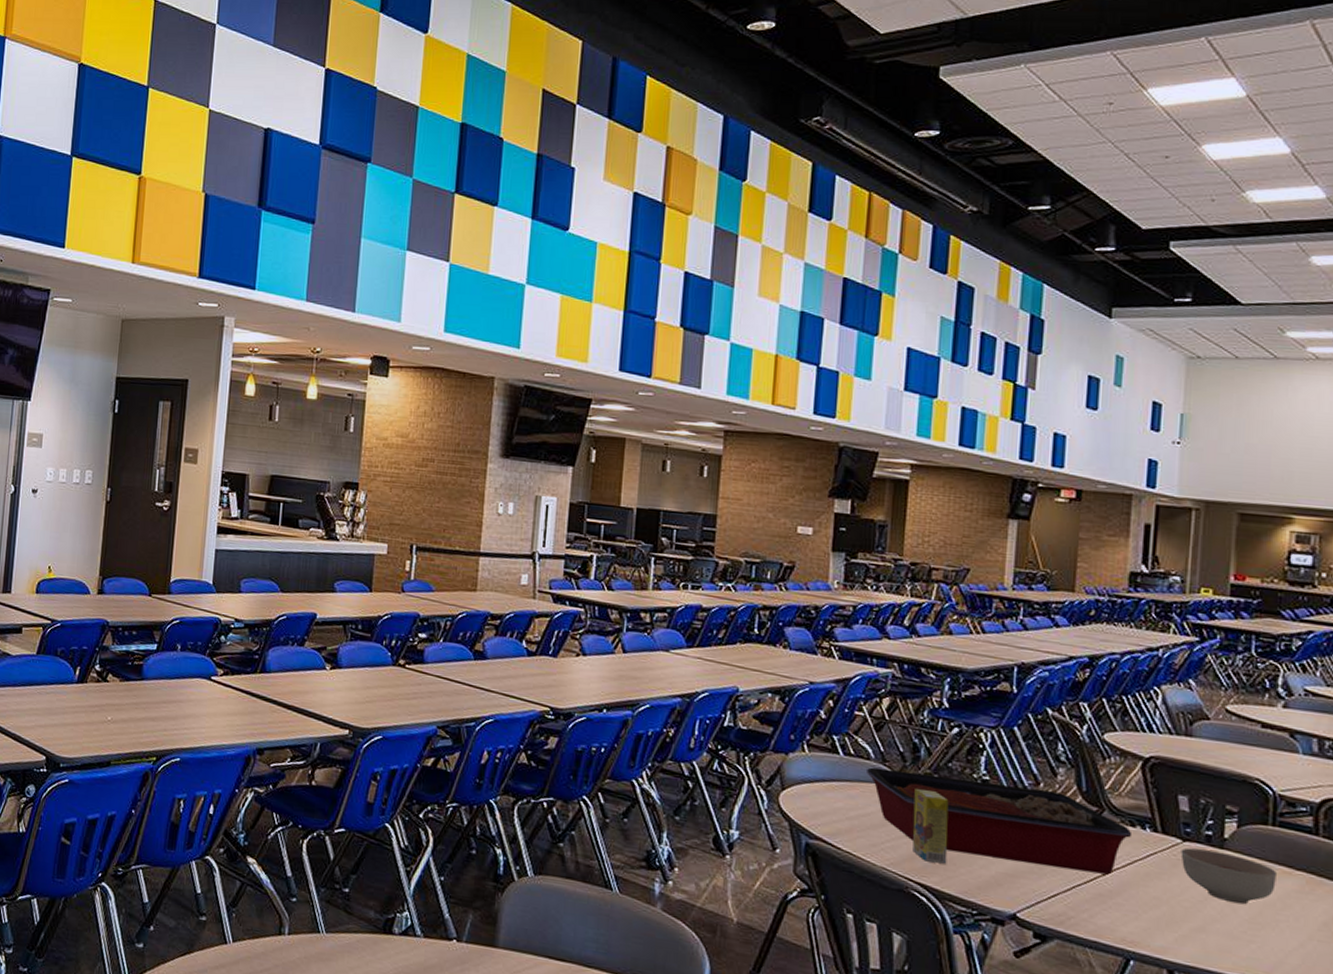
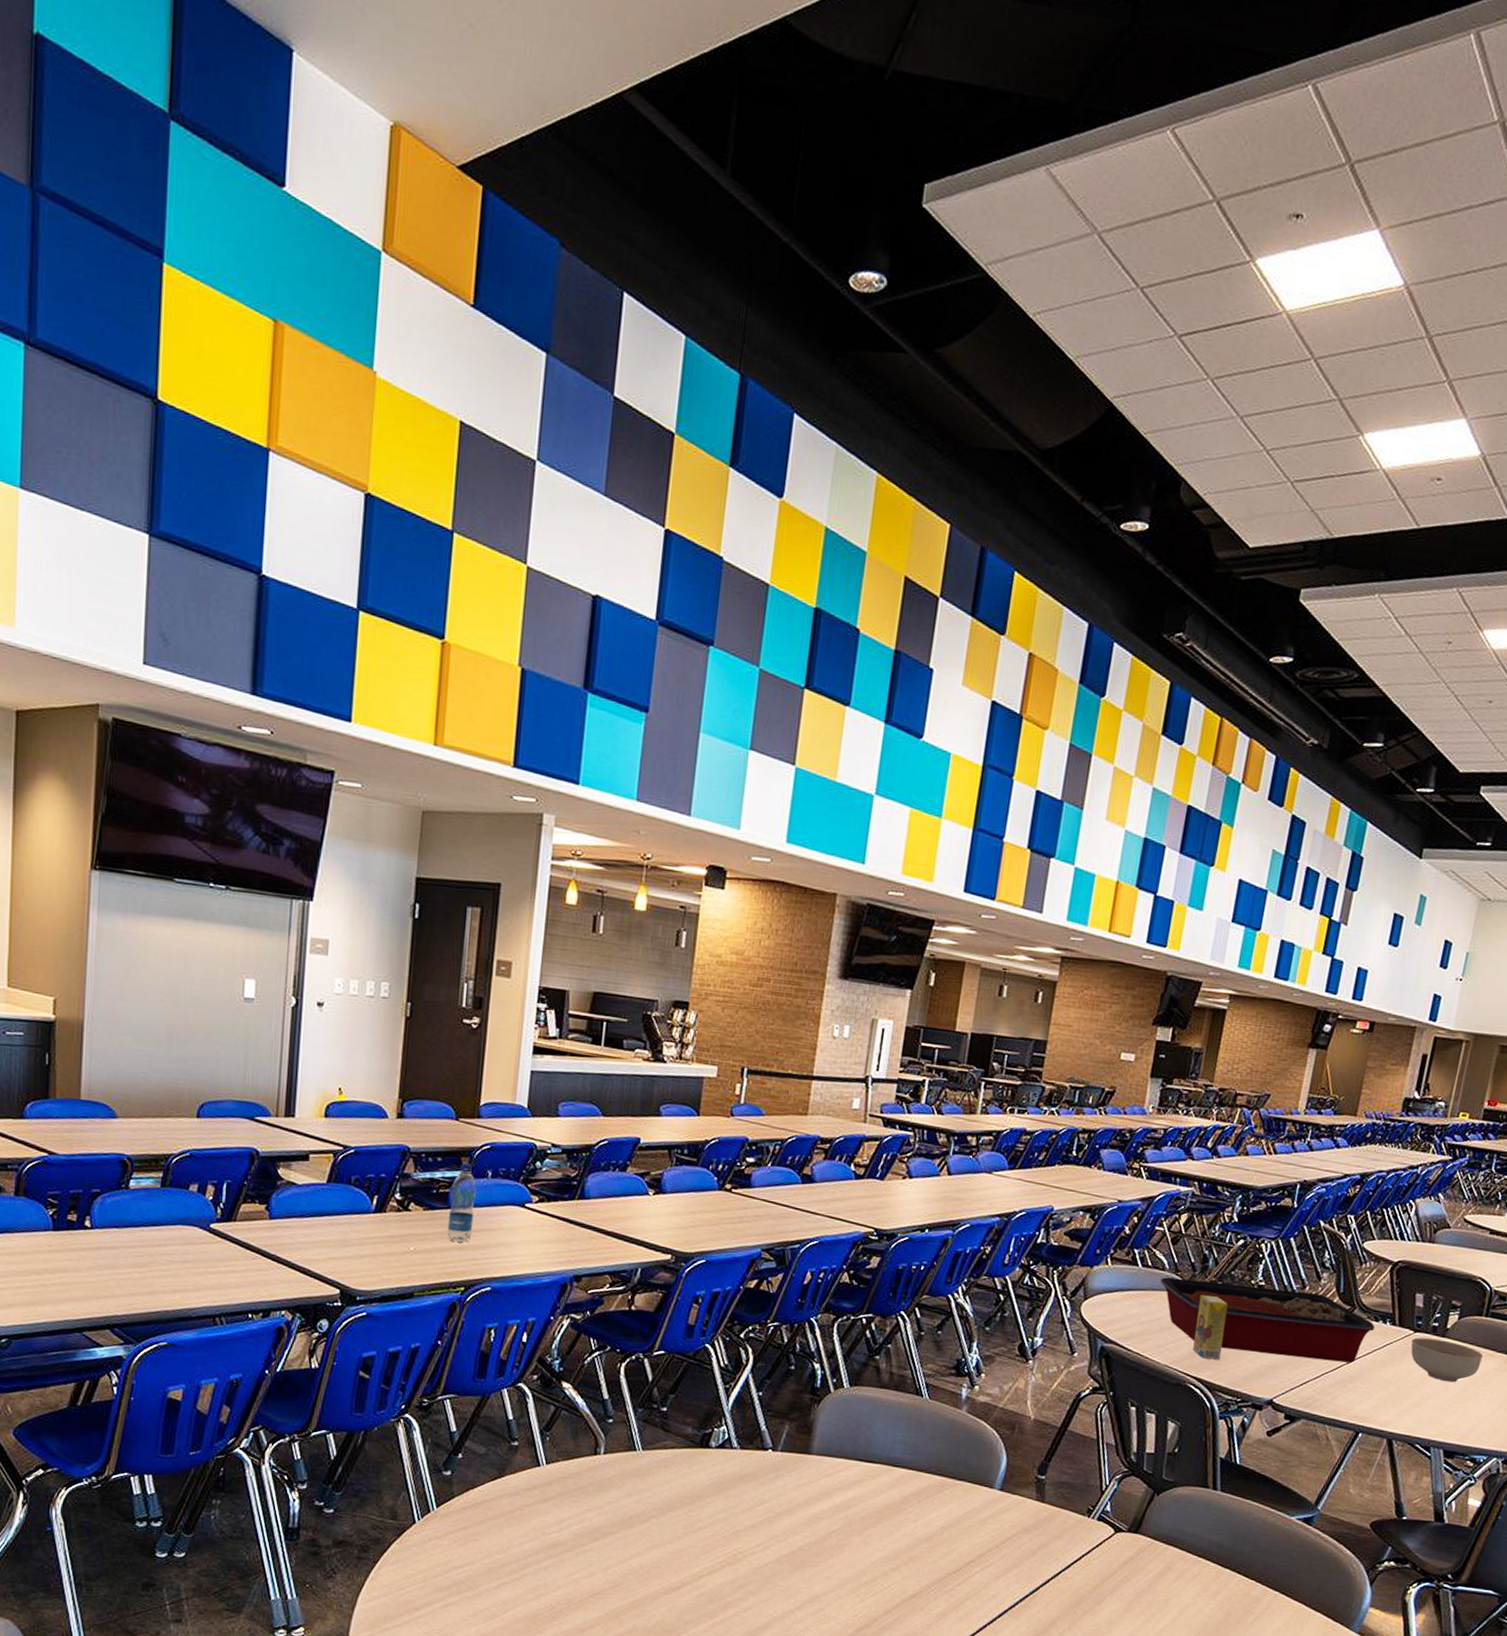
bottle: none [140,636,167,714] -> present [447,1163,477,1243]

